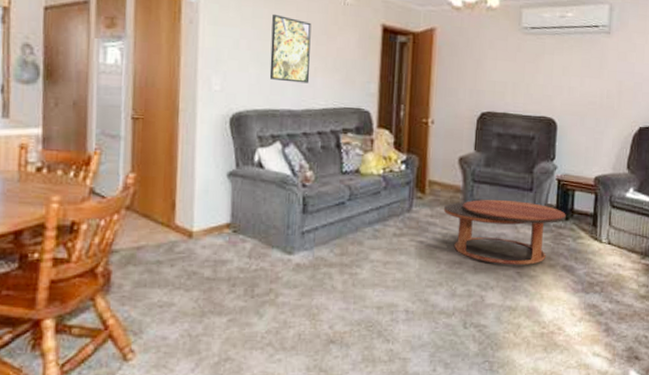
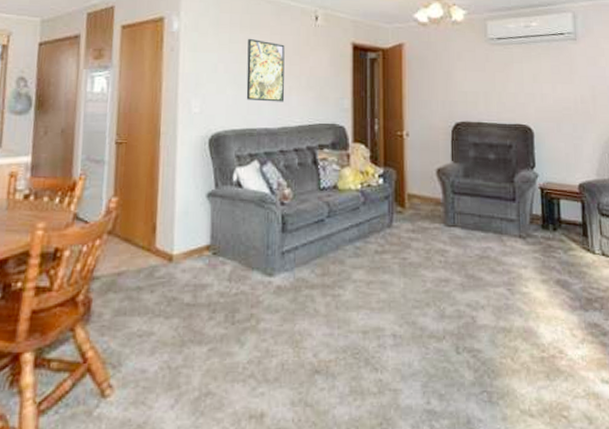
coffee table: present [443,199,566,266] -> none [424,211,553,282]

